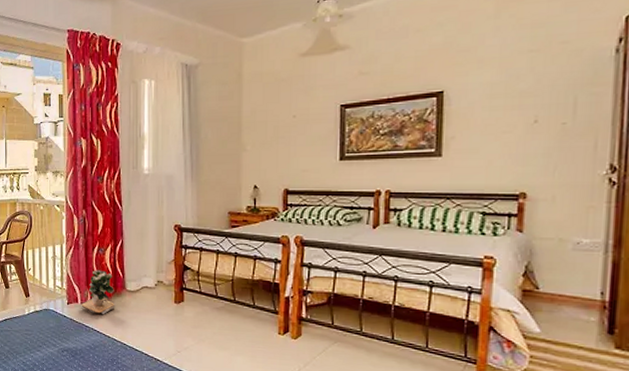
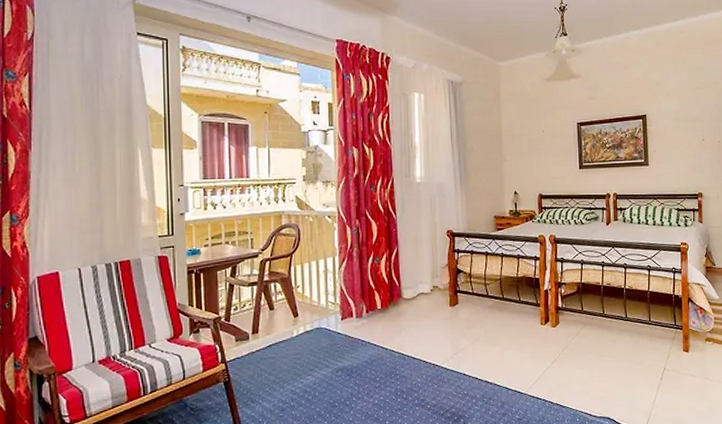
potted plant: present [81,270,114,315] -> none [356,280,391,327]

